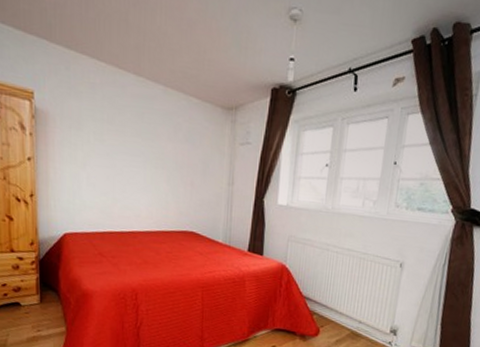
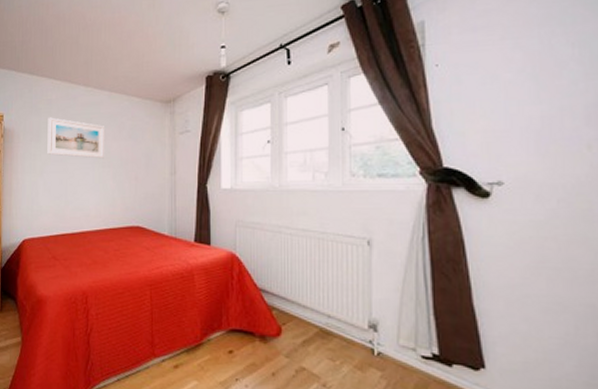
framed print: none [90,104,159,159] -> present [47,117,105,159]

